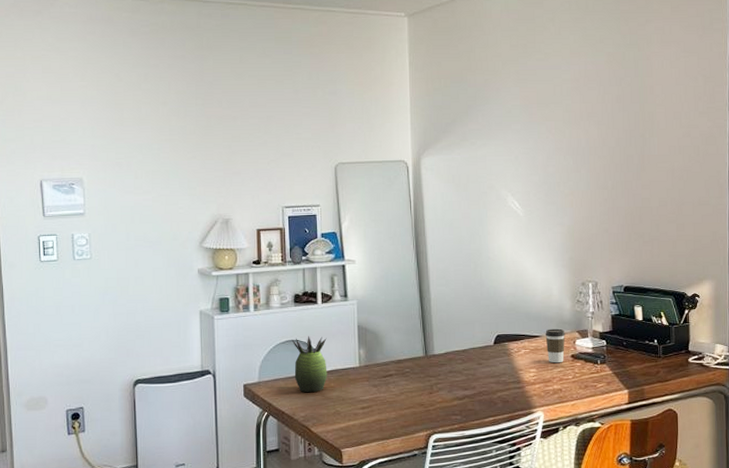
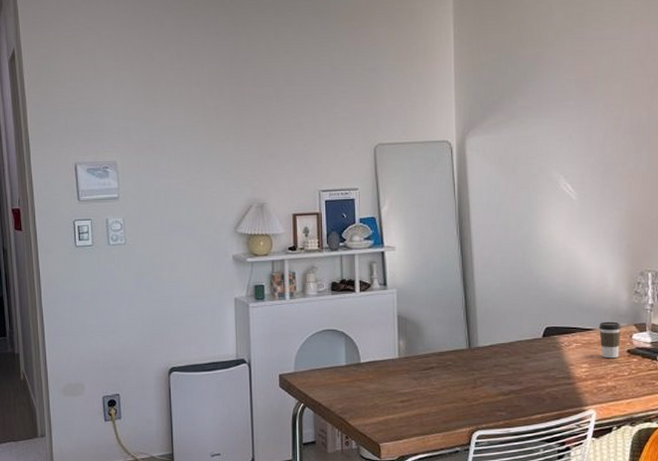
succulent plant: present [291,335,327,392] -> none [328,325,366,383]

